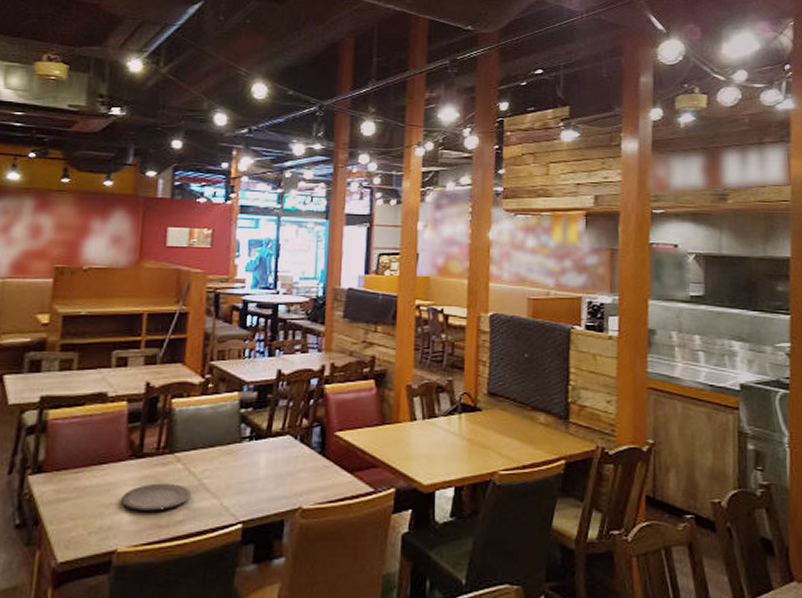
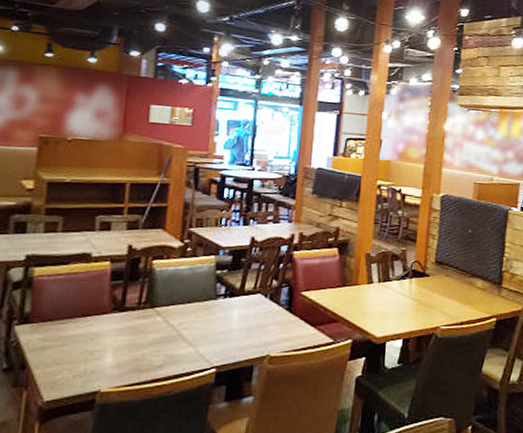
plate: present [121,483,192,511] -> none [105,333,170,357]

